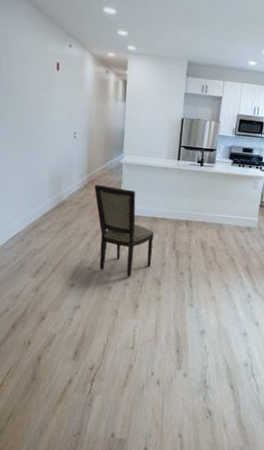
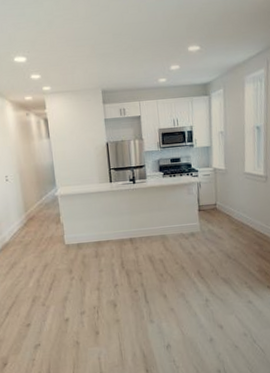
dining chair: present [94,185,154,278] -> none [34,219,104,306]

